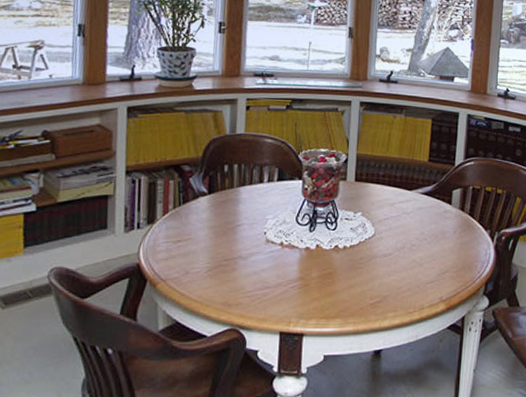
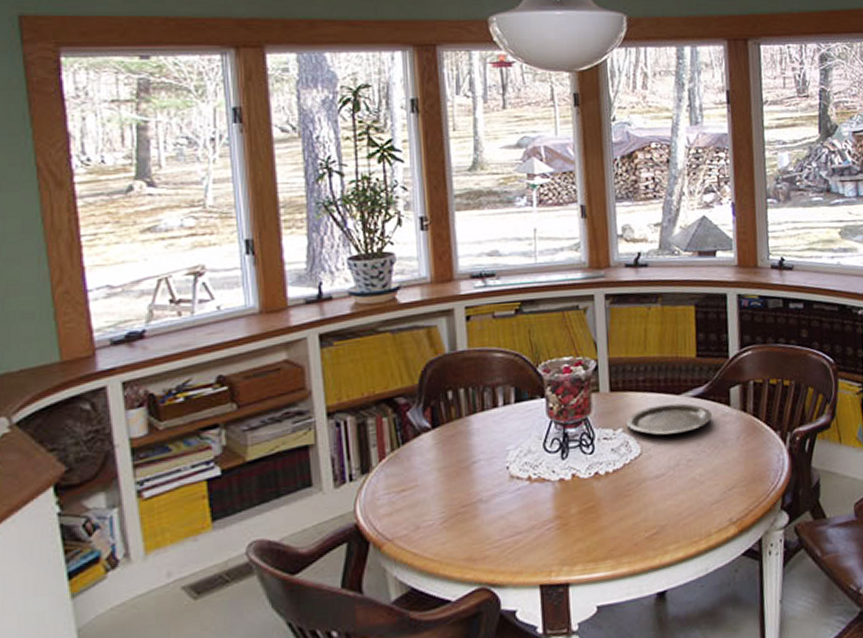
plate: none [366,197,435,223] -> present [627,403,712,436]

